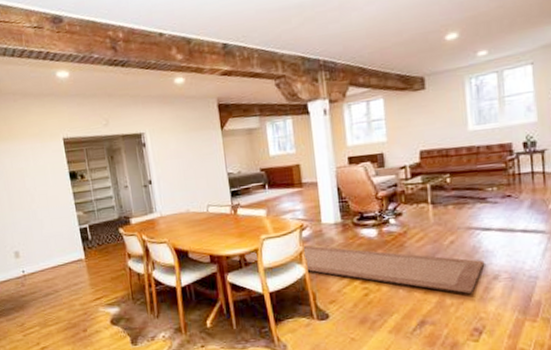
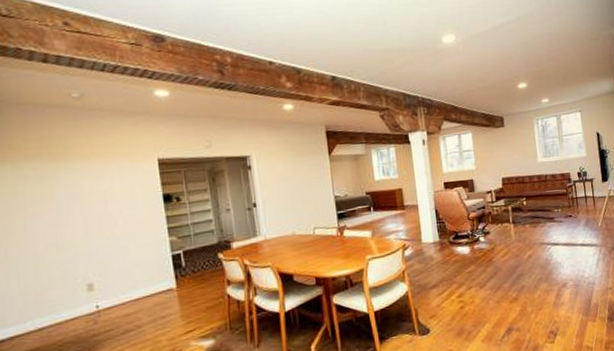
rug: present [231,245,485,294] -> none [337,263,556,301]

